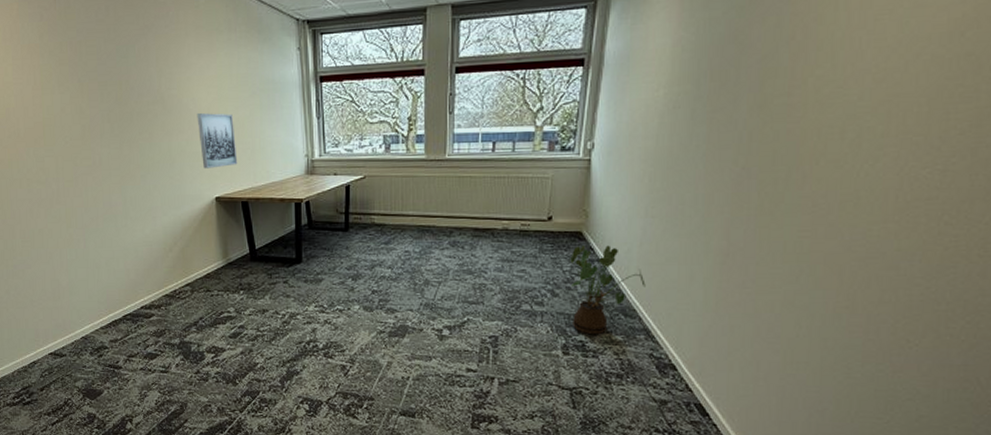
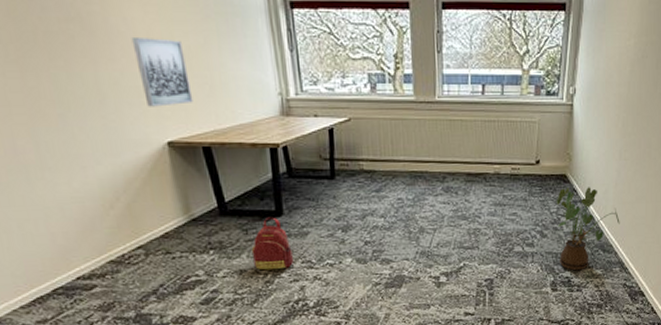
backpack: none [273,264,308,312] -> present [251,217,293,271]

